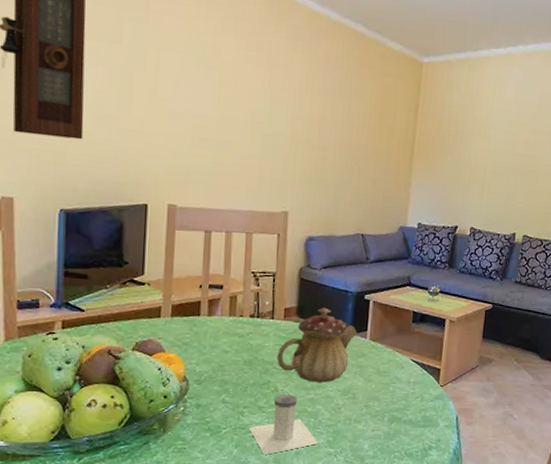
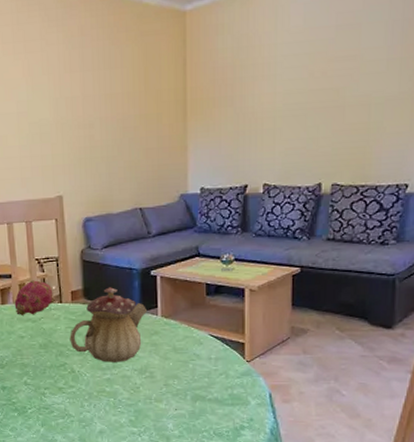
fruit: none [222,293,266,330] -> present [14,280,54,315]
salt shaker: present [249,394,318,455] -> none [52,375,121,433]

